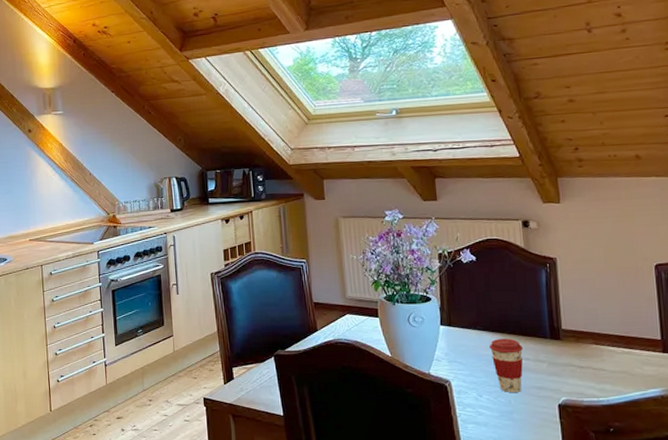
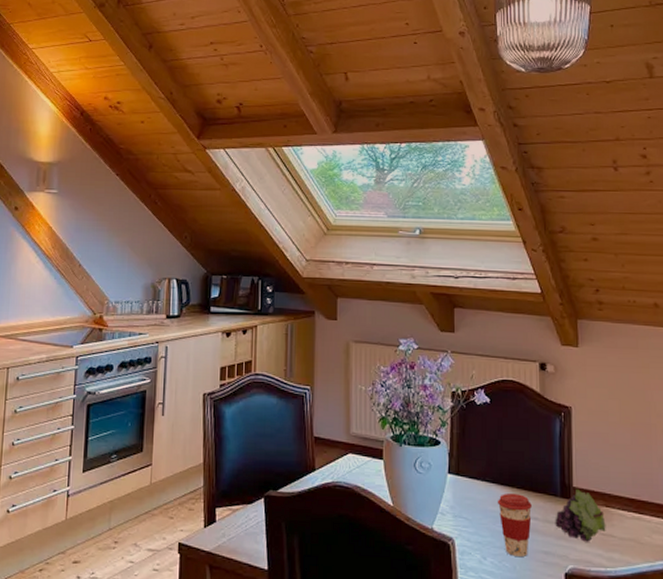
fruit: none [546,331,597,376] -> present [555,489,606,542]

